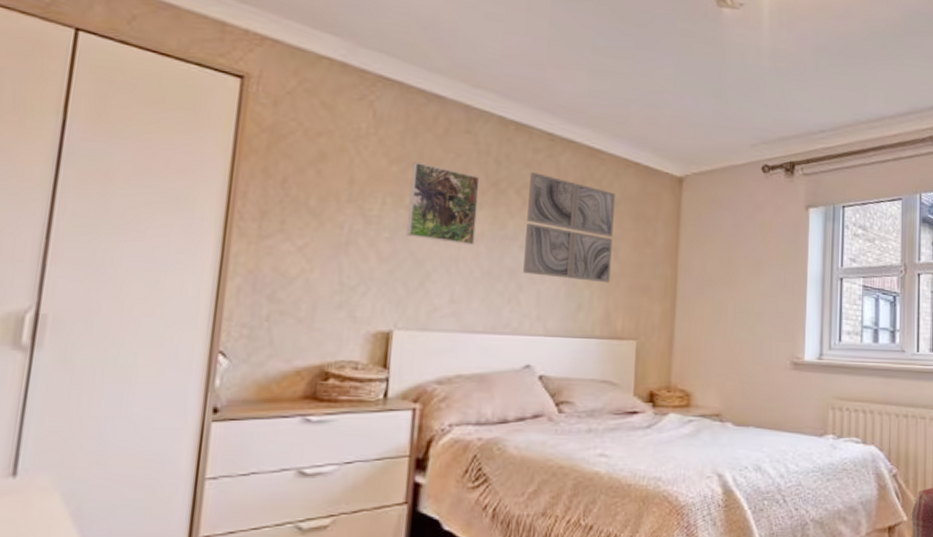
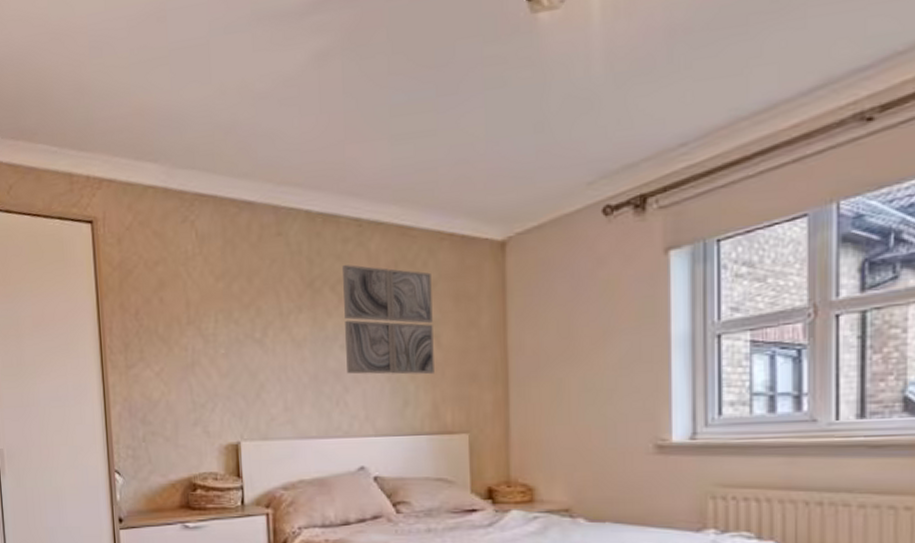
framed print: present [406,161,480,246] -> none [235,274,299,352]

